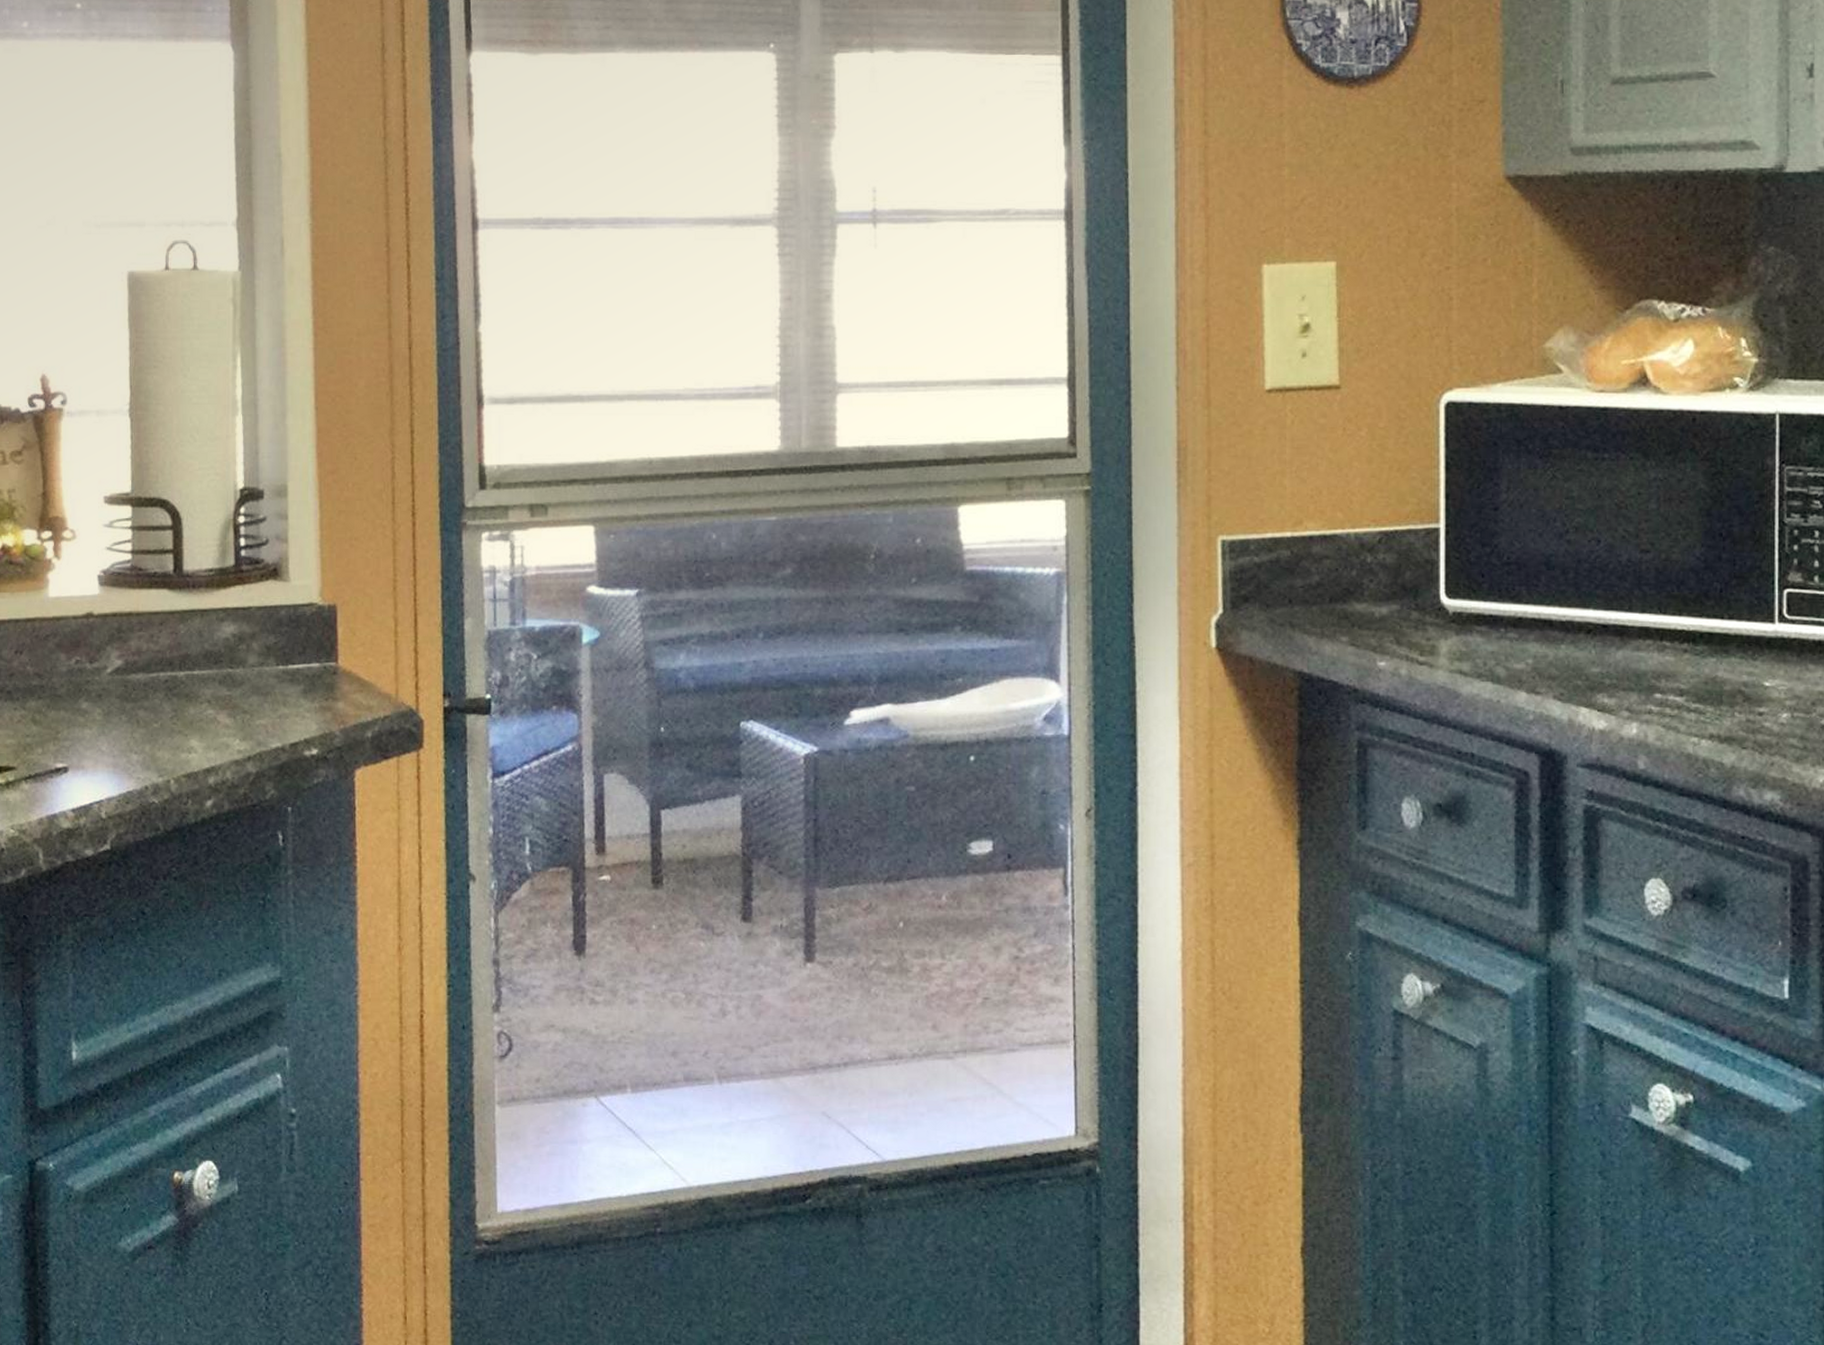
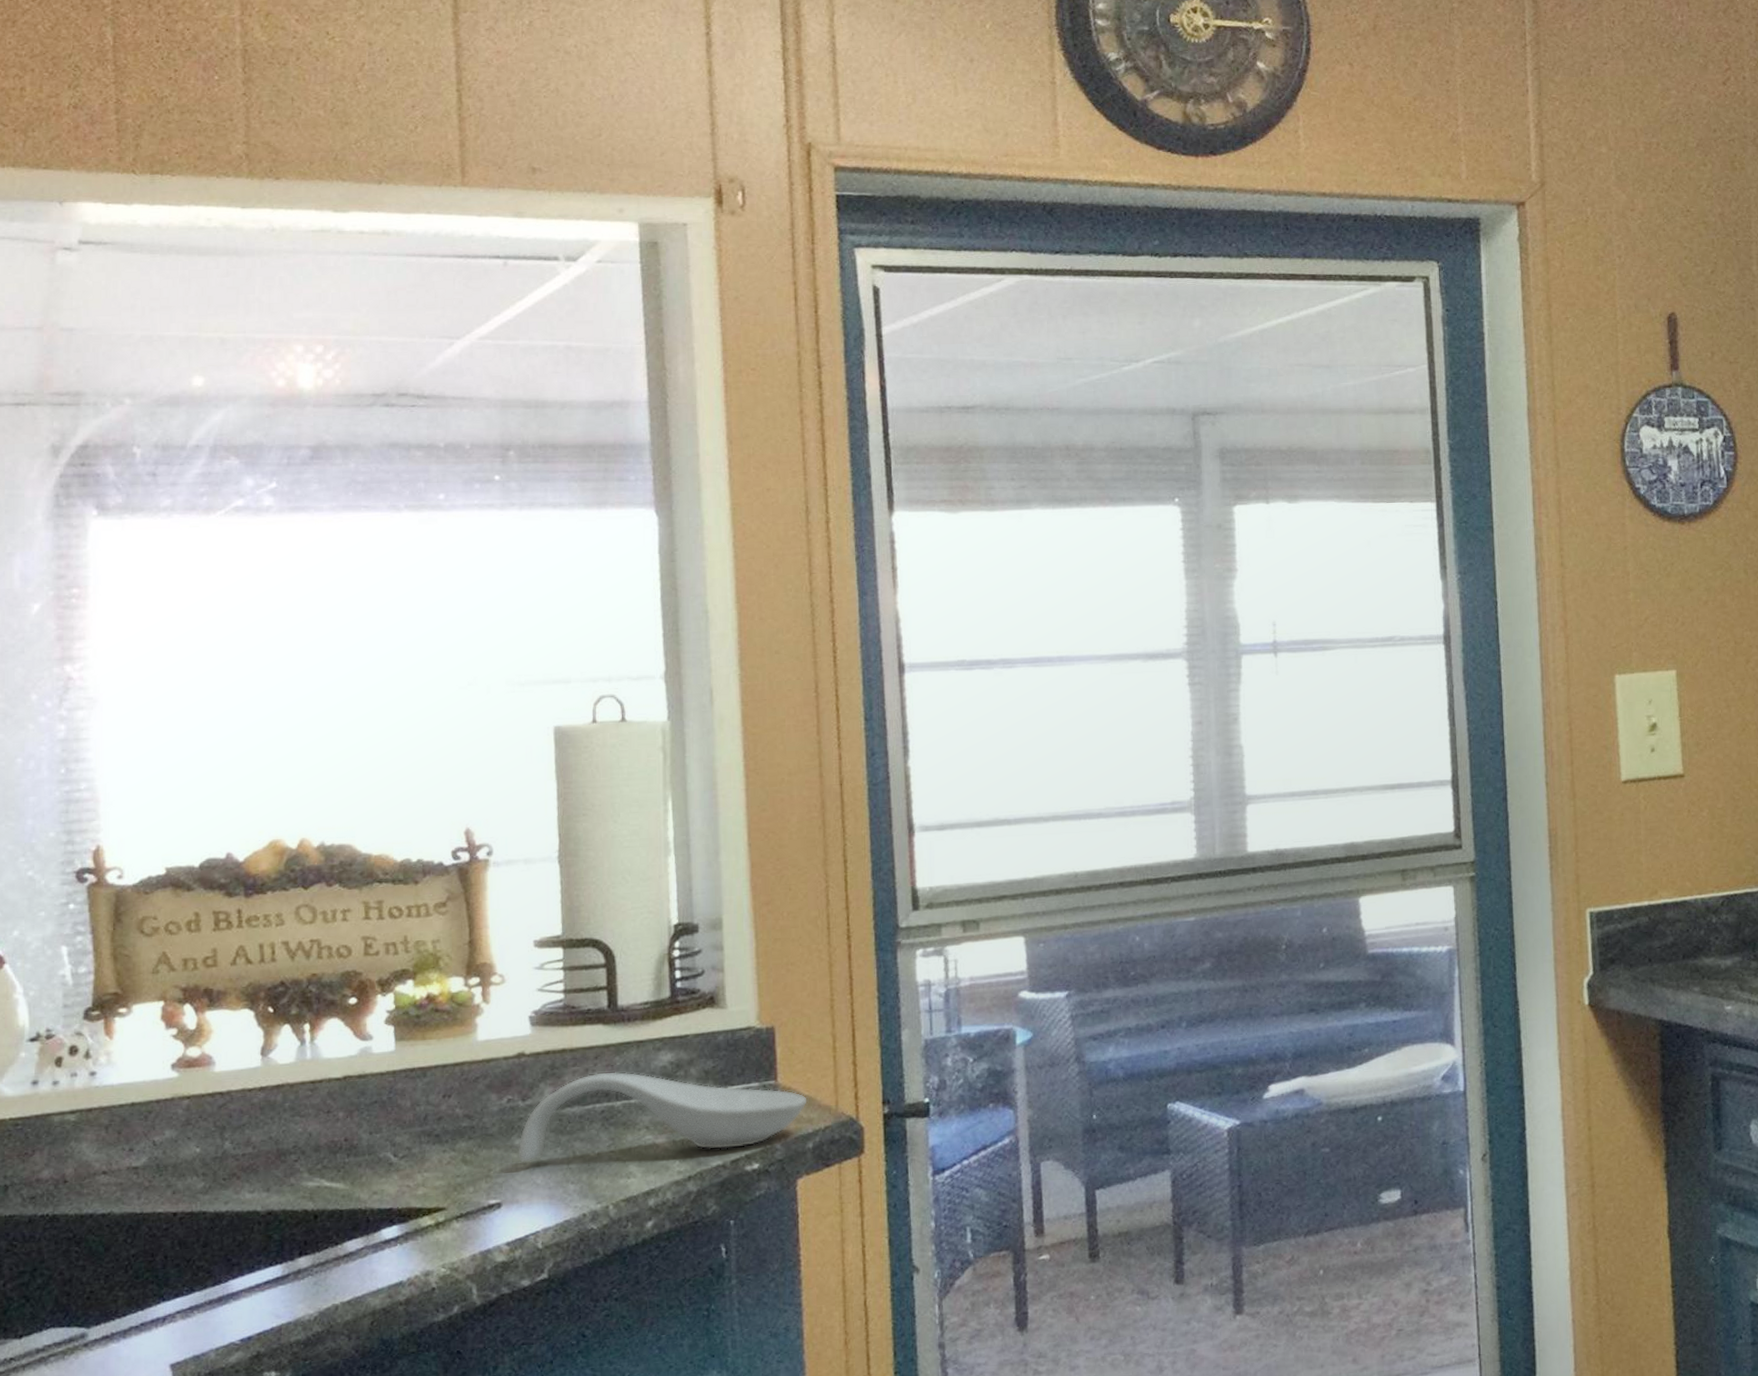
spoon rest: none [84,640,368,732] -> present [518,1071,808,1163]

